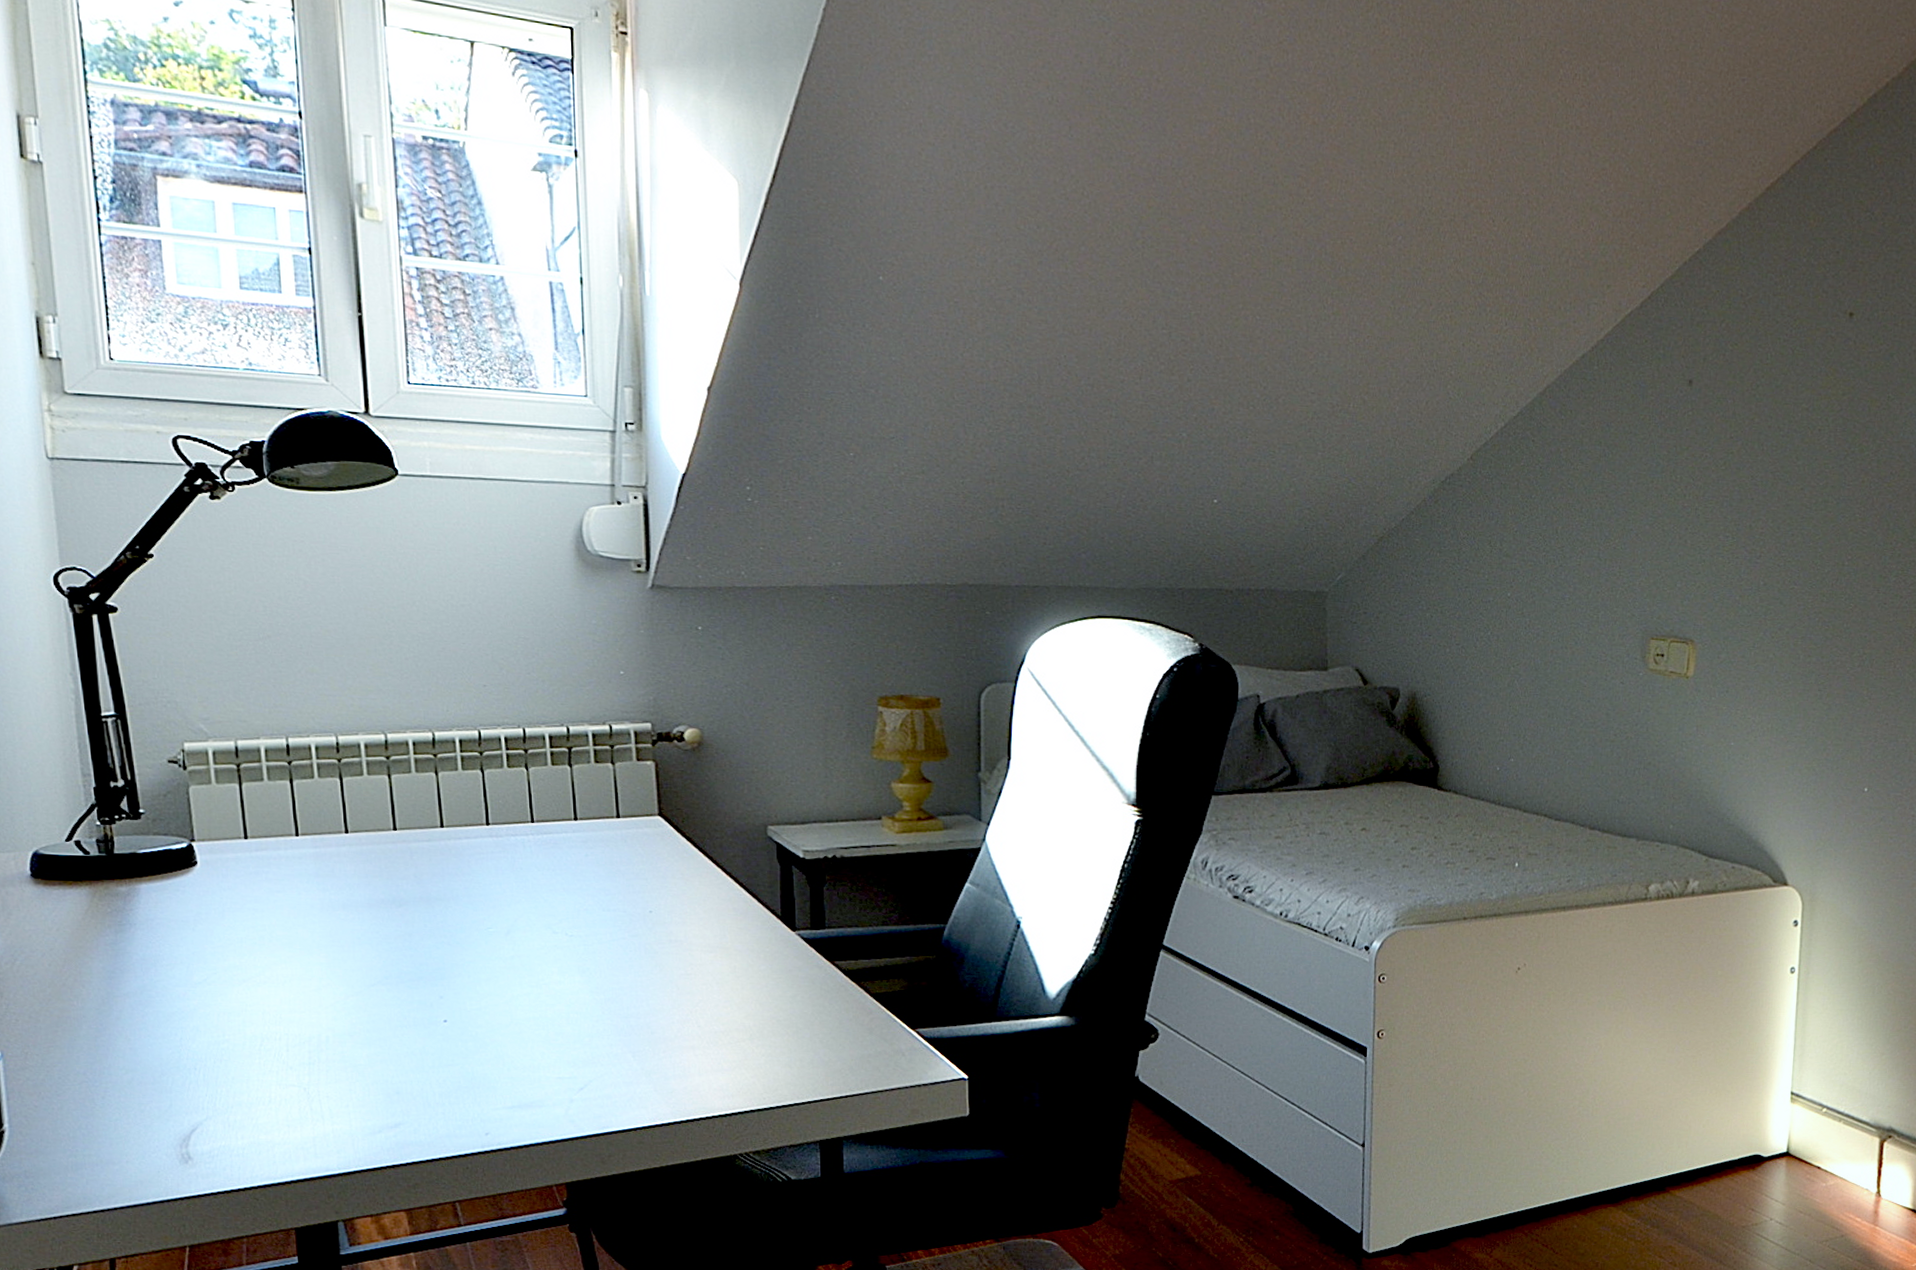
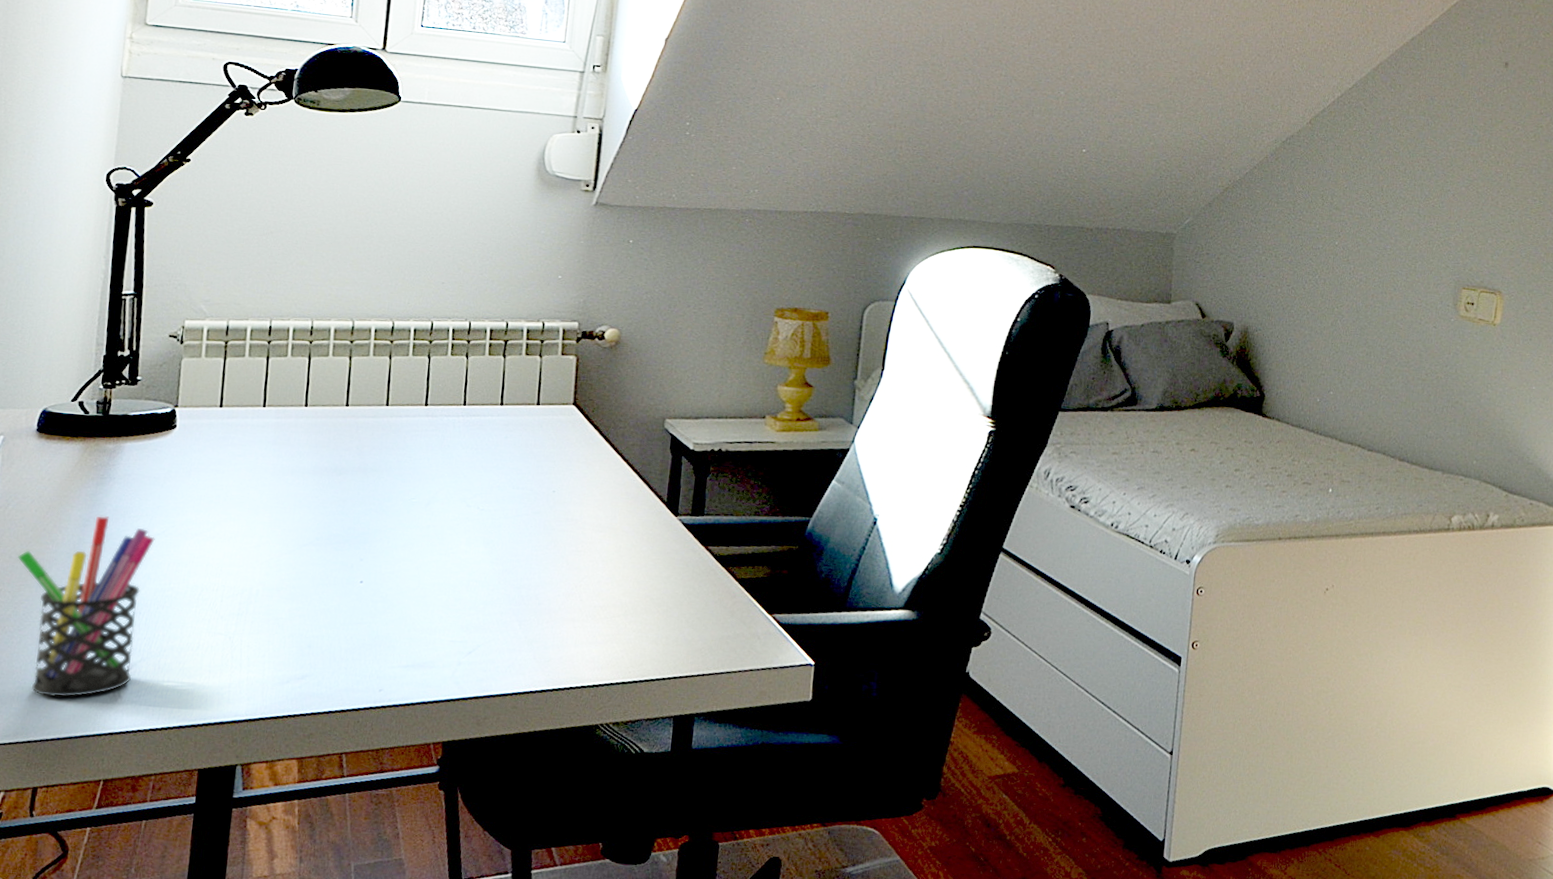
pen holder: none [39,966,200,1164] -> present [17,516,155,698]

